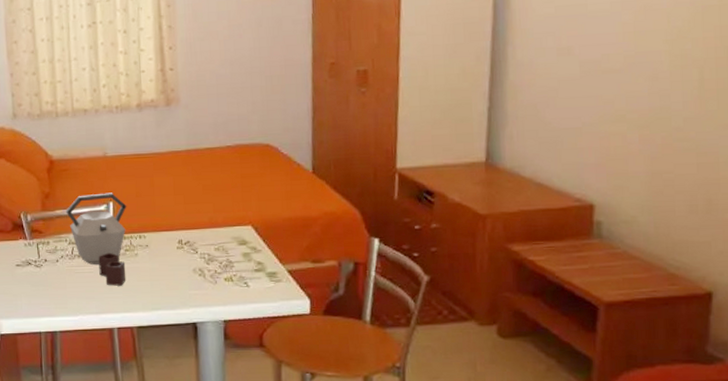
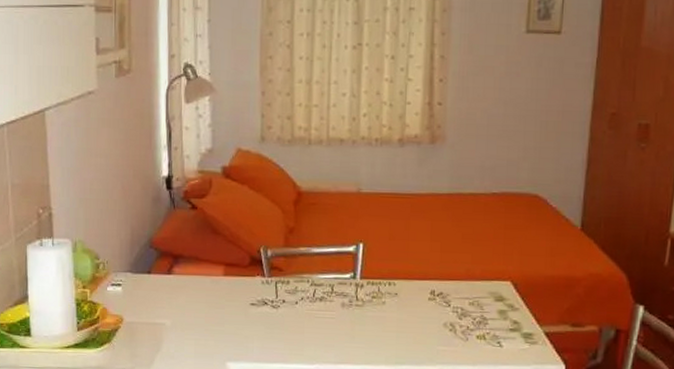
kettle: present [66,192,127,286] -> none [310,232,378,335]

